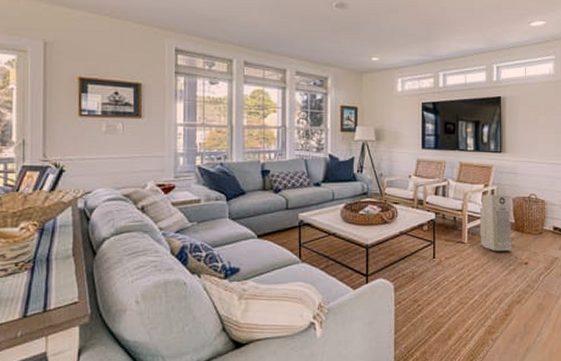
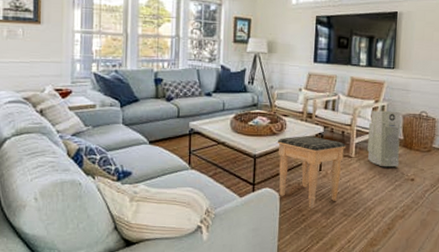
footstool: none [389,223,458,298] -> present [277,136,346,209]

